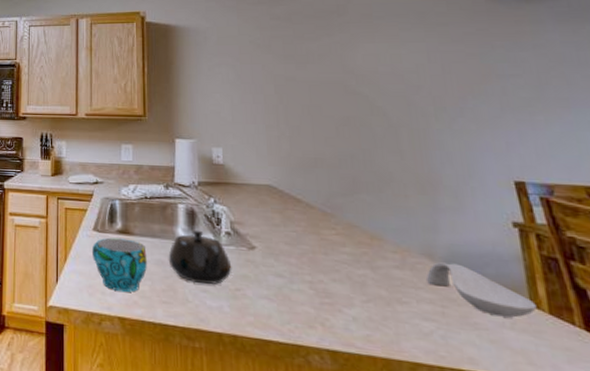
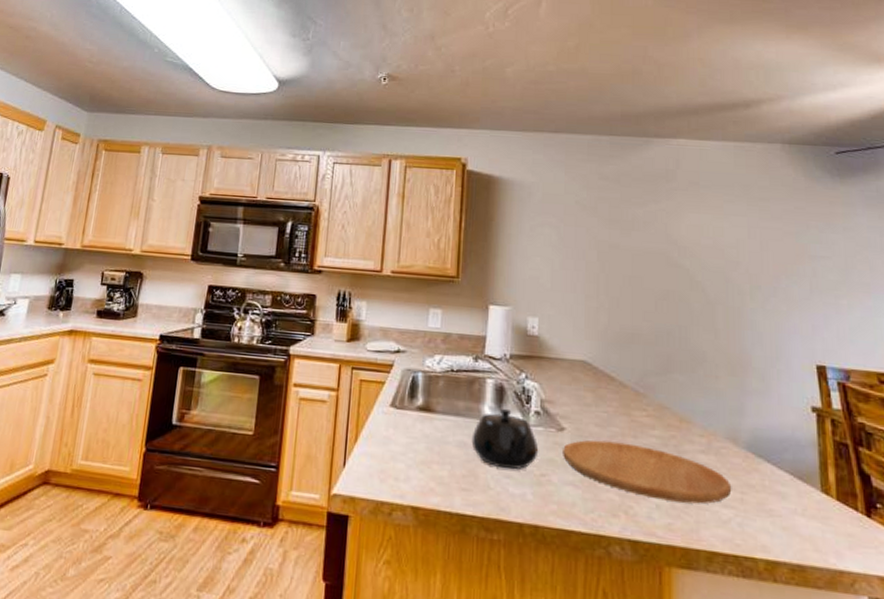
cup: present [91,237,147,292] -> none [386,415,448,478]
cutting board: none [255,257,432,317] -> present [563,439,732,504]
spoon rest: present [426,262,537,318] -> none [730,447,826,504]

